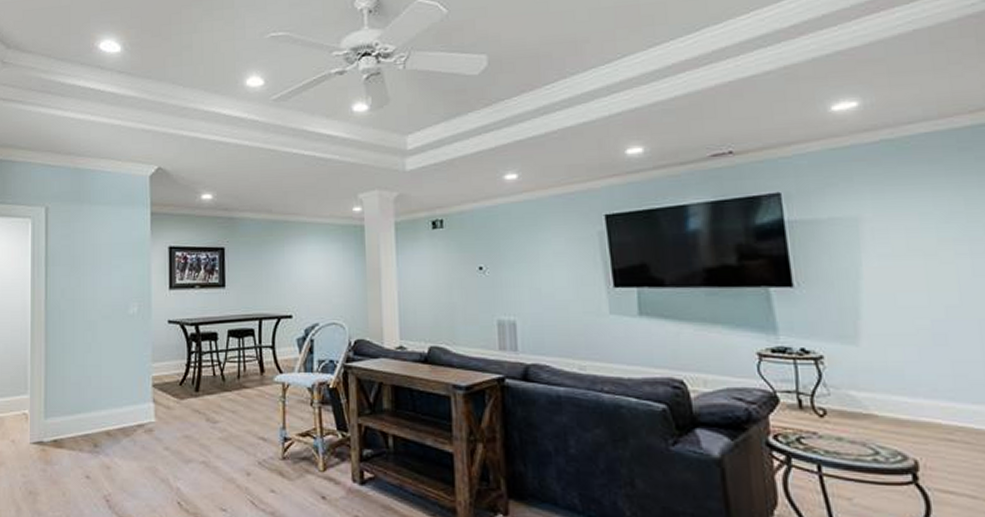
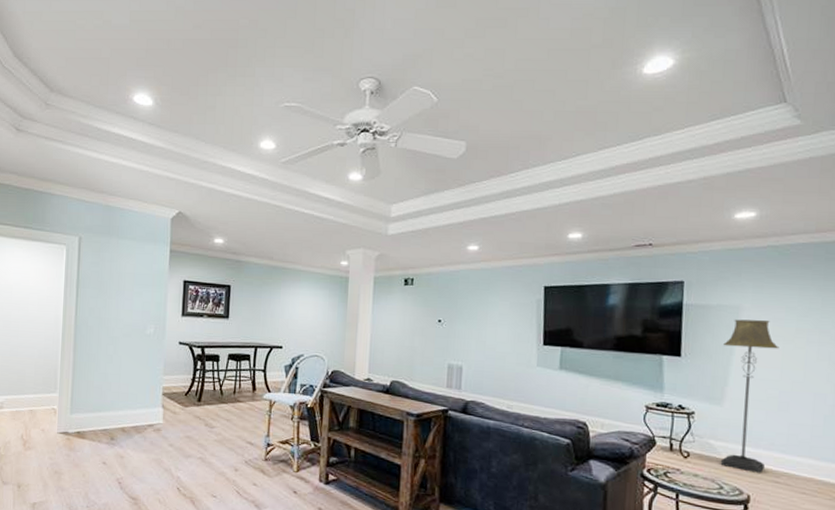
floor lamp: none [846,232,930,430] -> present [720,319,779,473]

